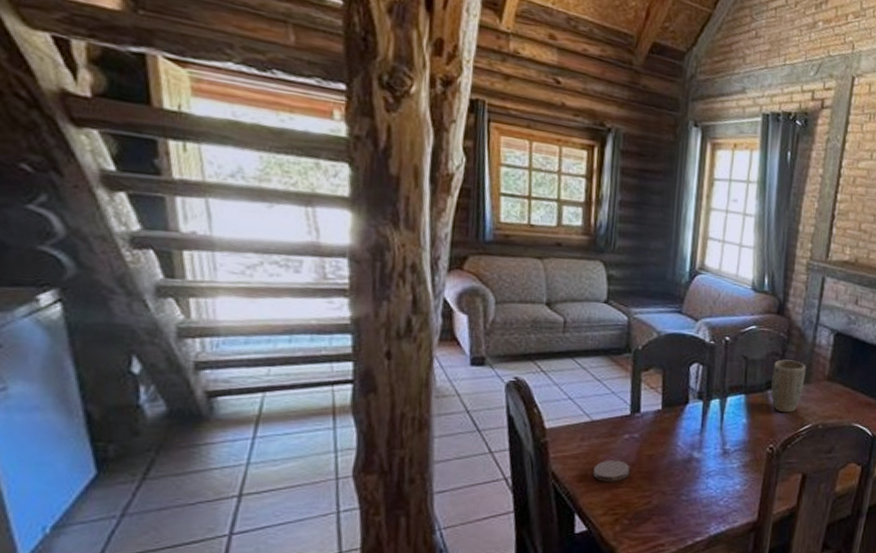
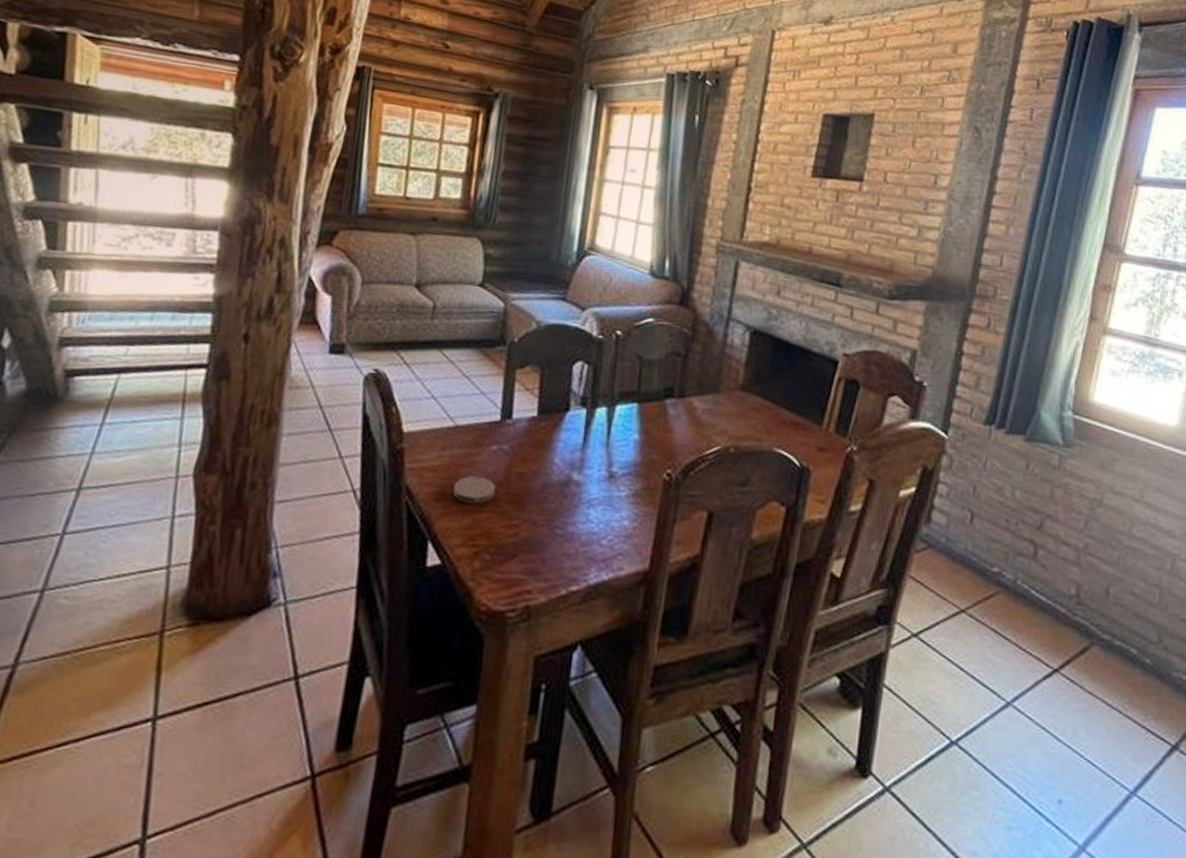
plant pot: present [771,359,806,413] -> none [670,361,715,430]

